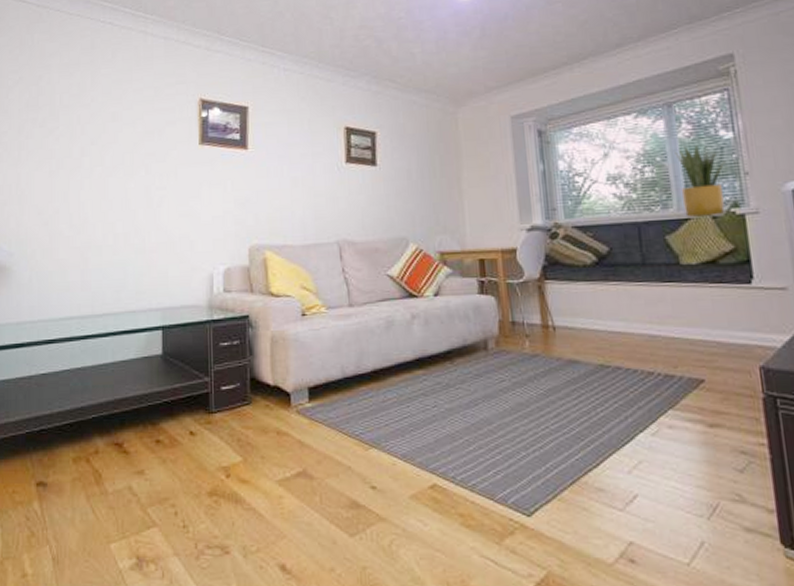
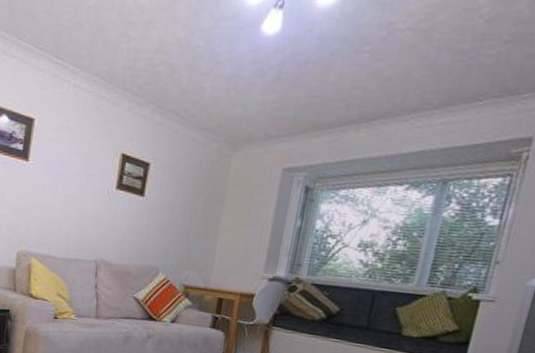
planter: present [674,145,725,217] -> none [422,226,481,298]

